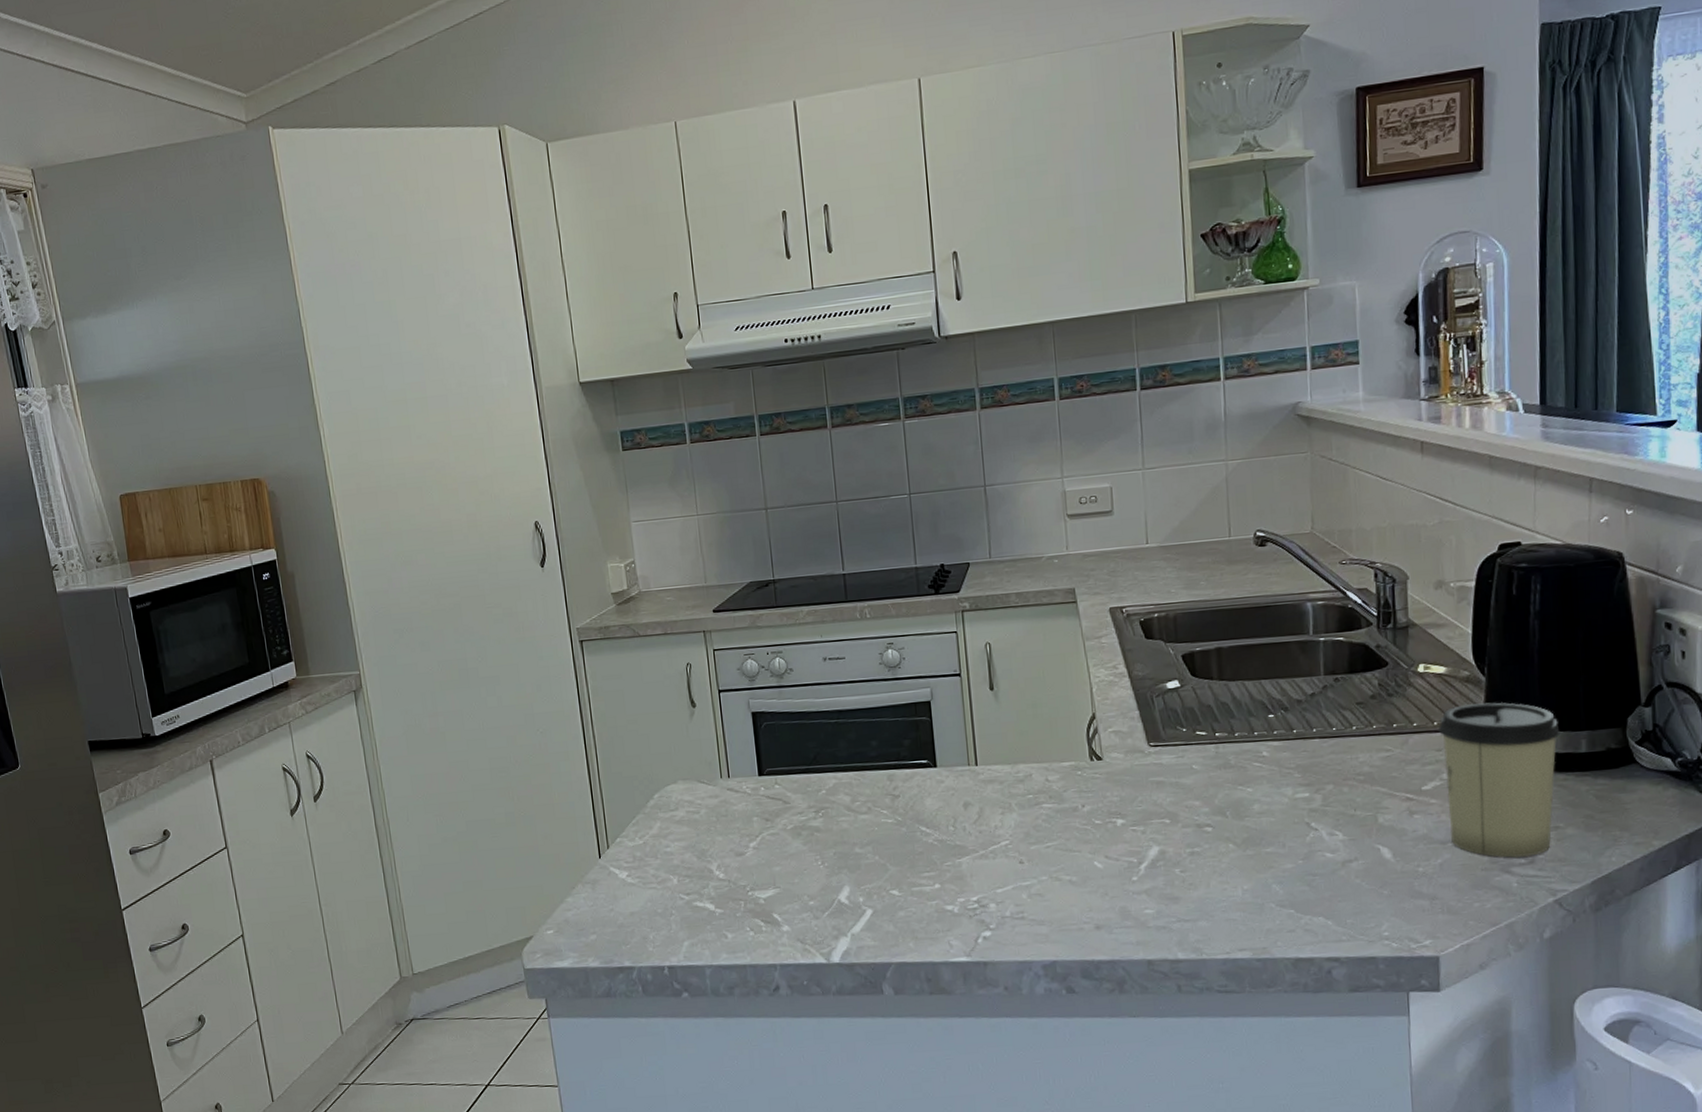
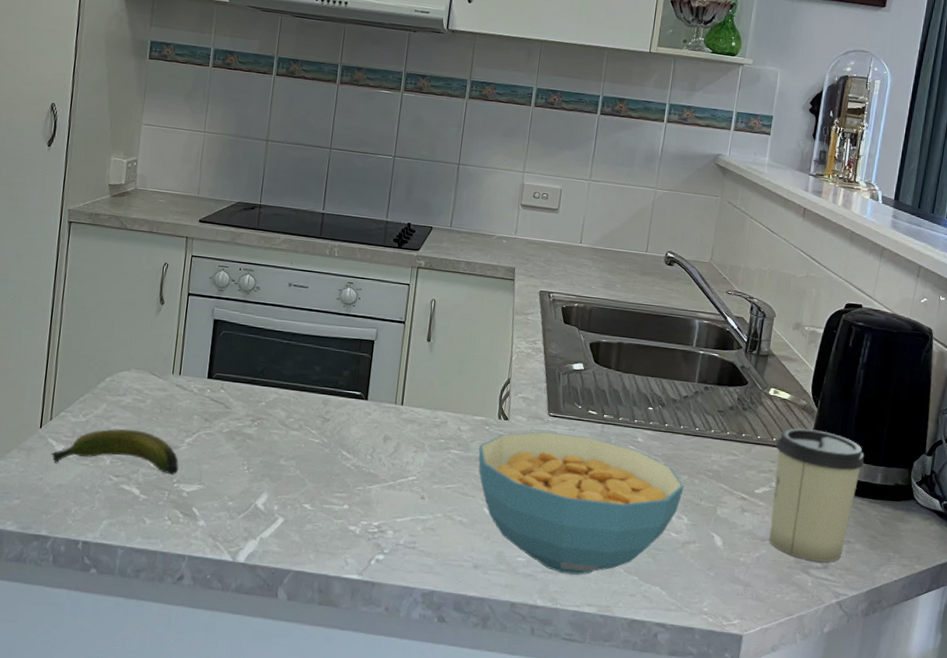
banana: none [616,843,749,892] -> present [51,428,179,475]
cereal bowl: none [1074,762,1331,920] -> present [478,431,684,576]

